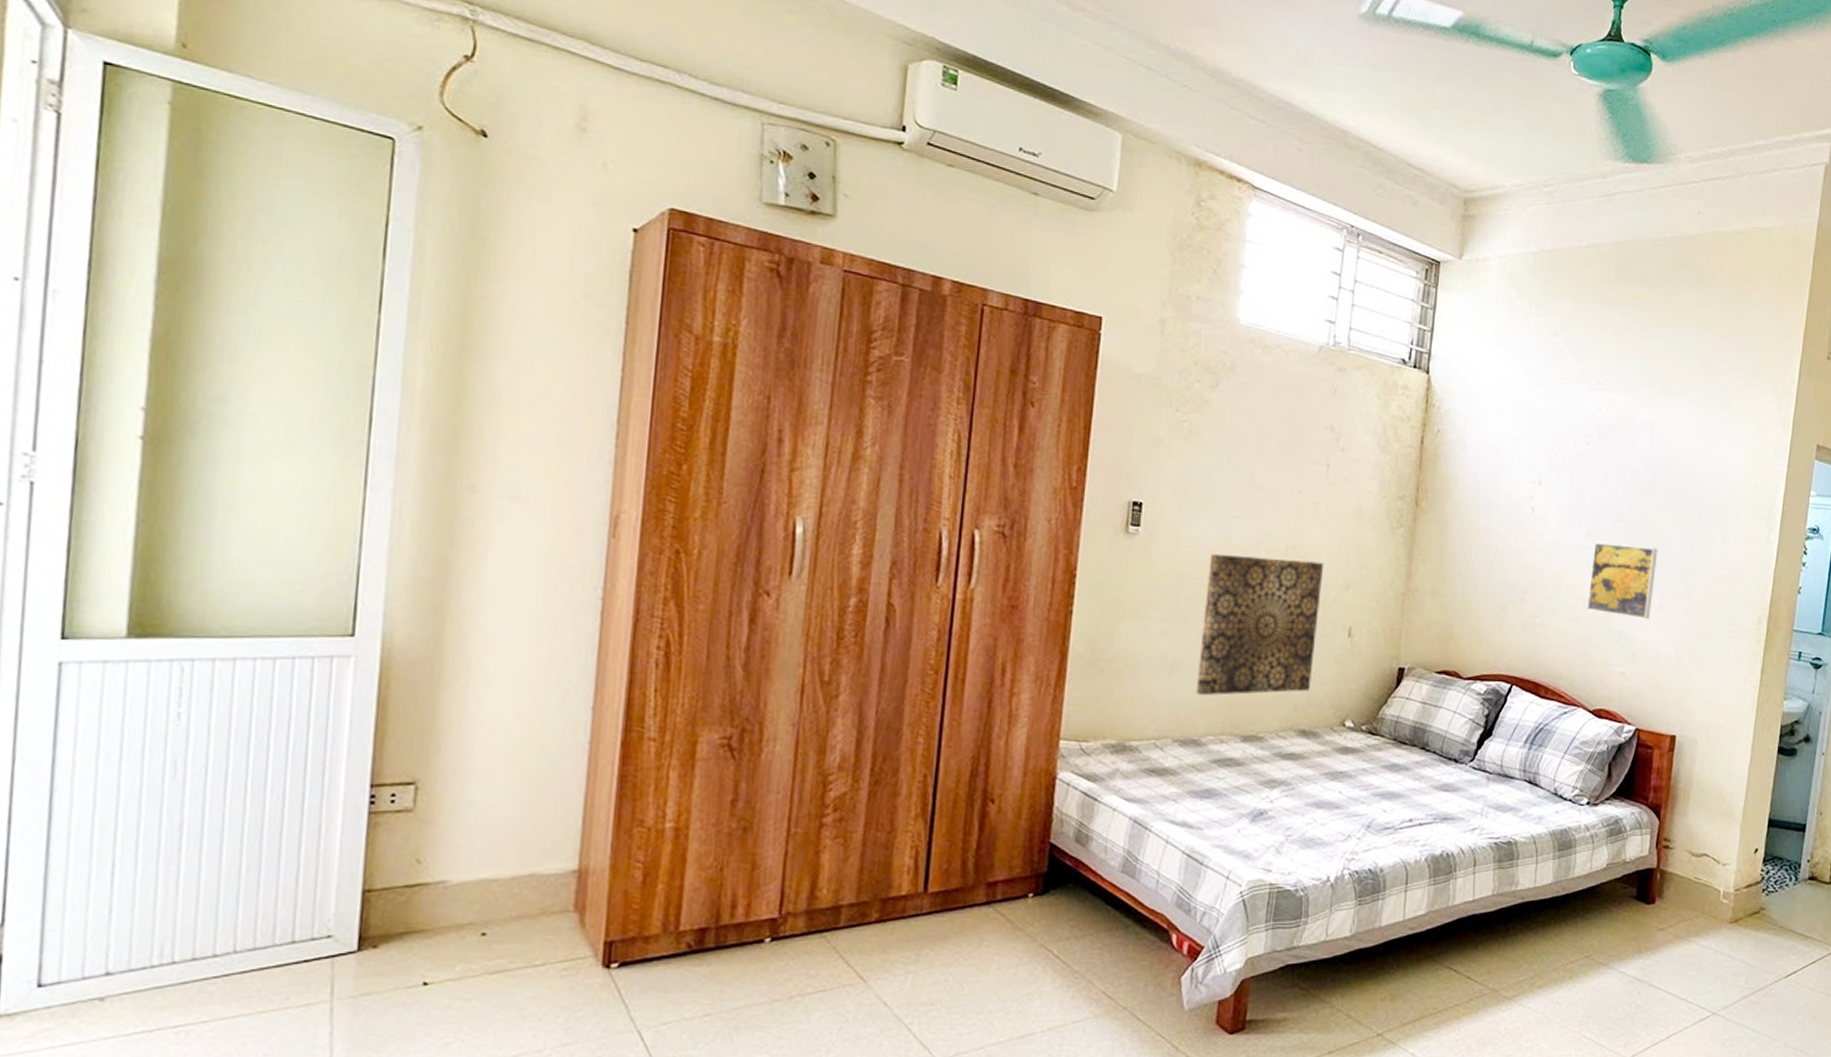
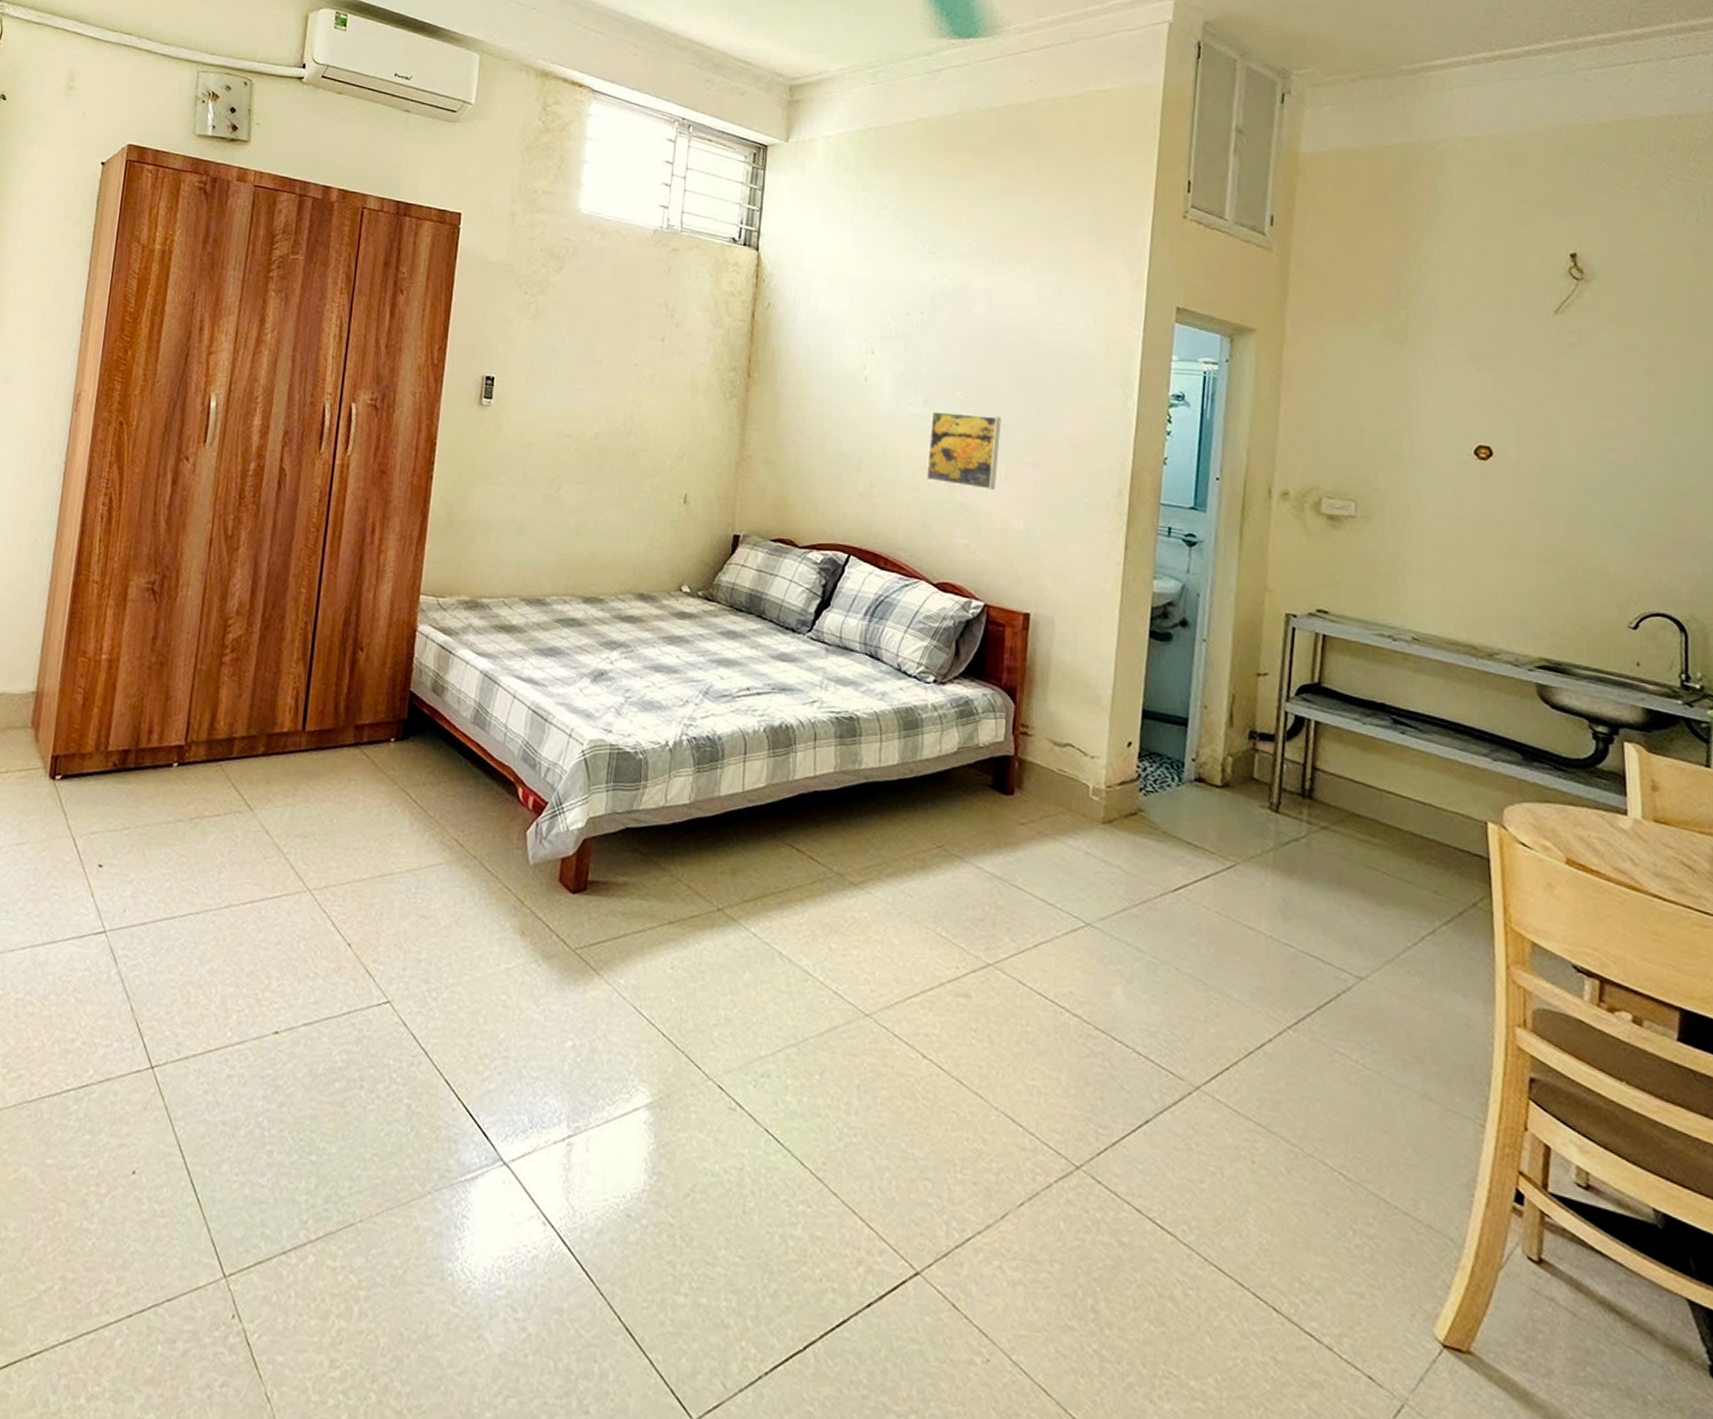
wall art: present [1196,553,1324,696] -> none [541,423,660,558]

